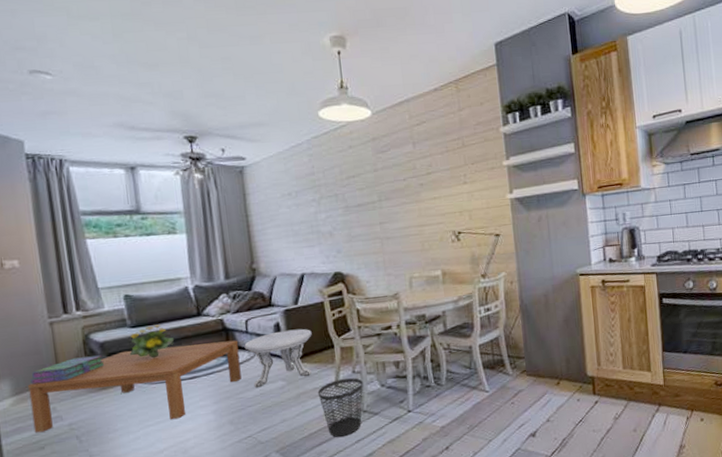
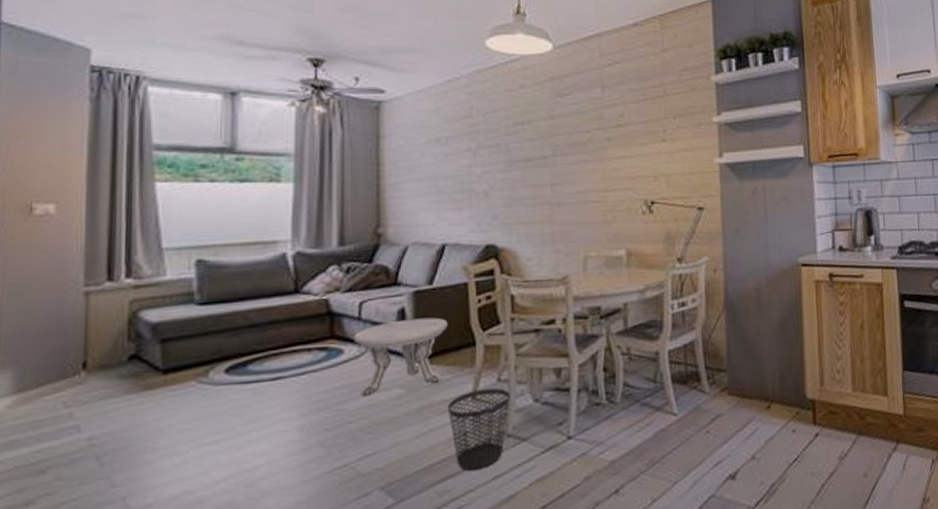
coffee table: present [28,340,242,434] -> none [35,328,345,450]
stack of books: present [30,355,105,385] -> none [42,341,154,379]
flowering plant: present [129,324,175,358] -> none [191,302,258,349]

